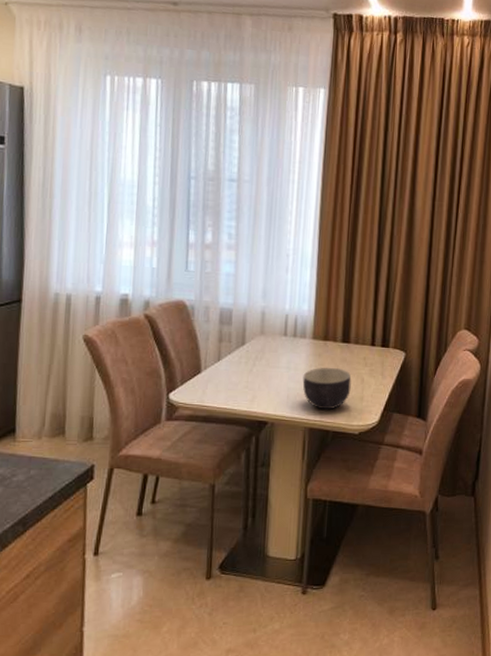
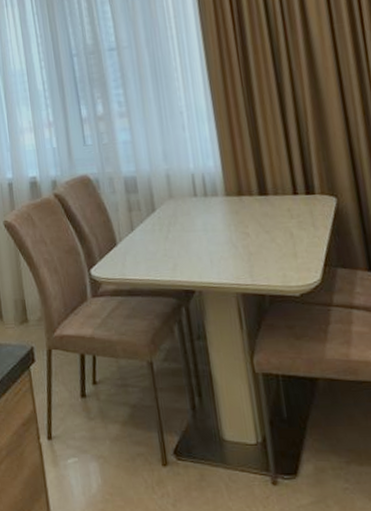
bowl: present [302,367,351,410] -> none [223,224,281,272]

